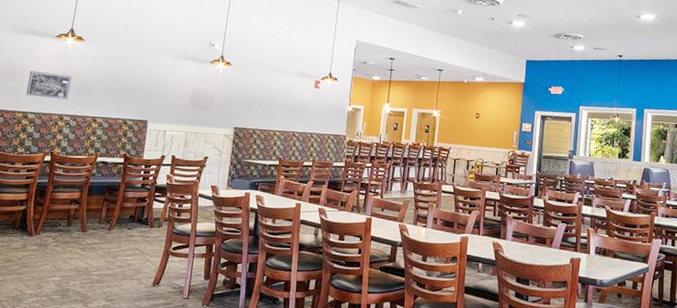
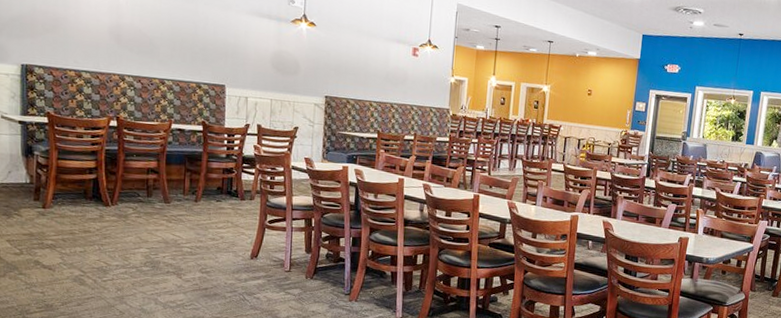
wall art: present [26,70,72,100] -> none [75,22,128,58]

